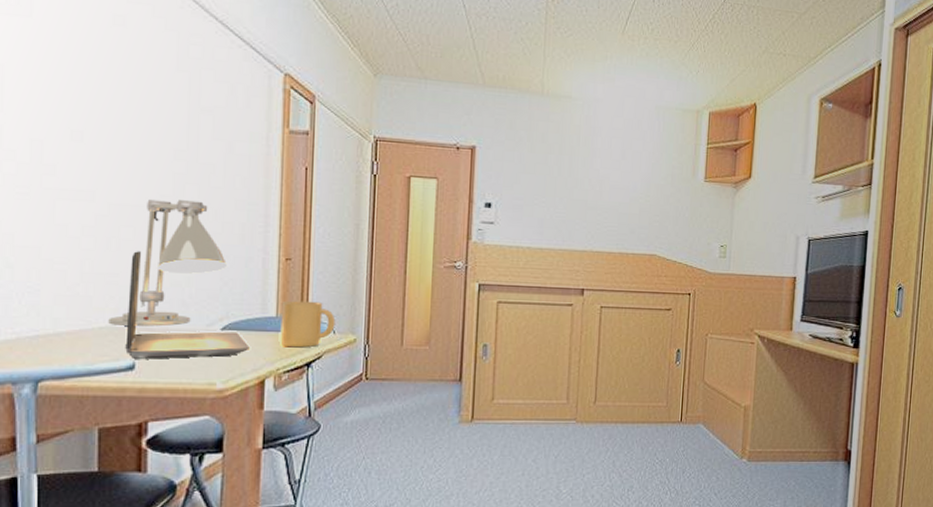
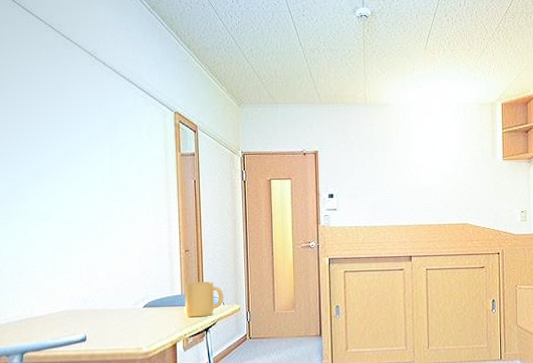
desk lamp: present [108,200,227,327] -> none [66,213,144,309]
laptop computer: present [125,251,250,360] -> none [78,253,164,334]

